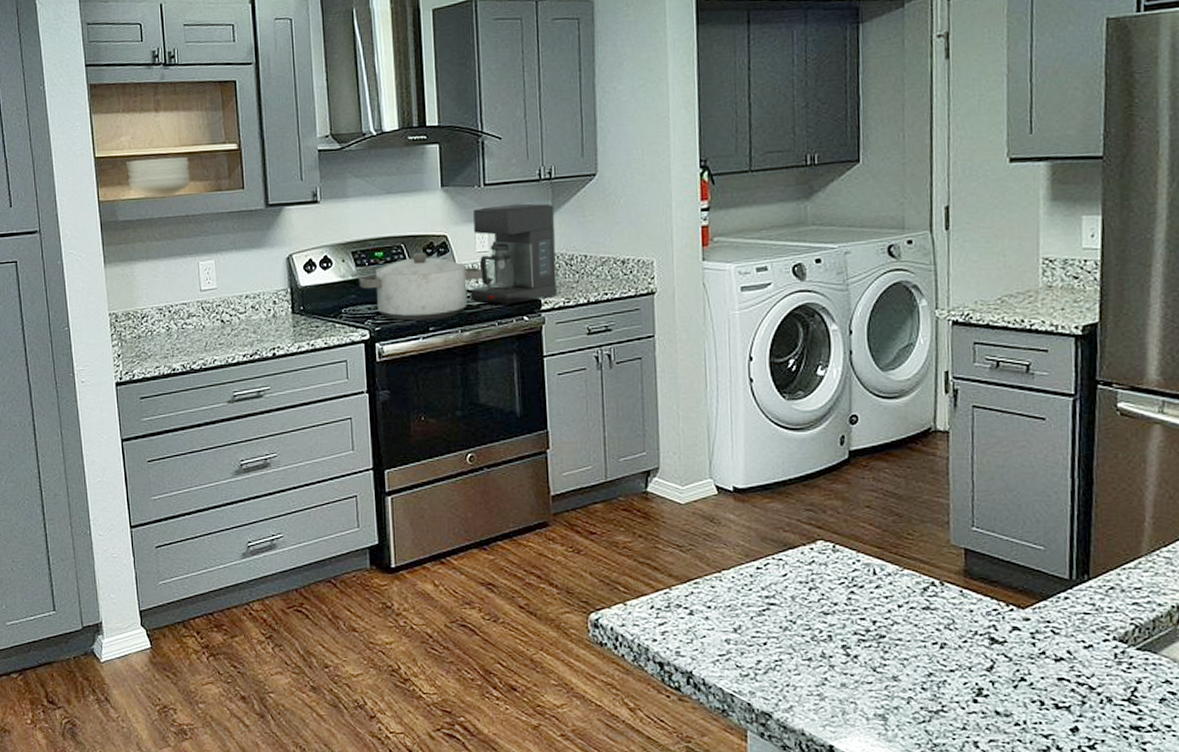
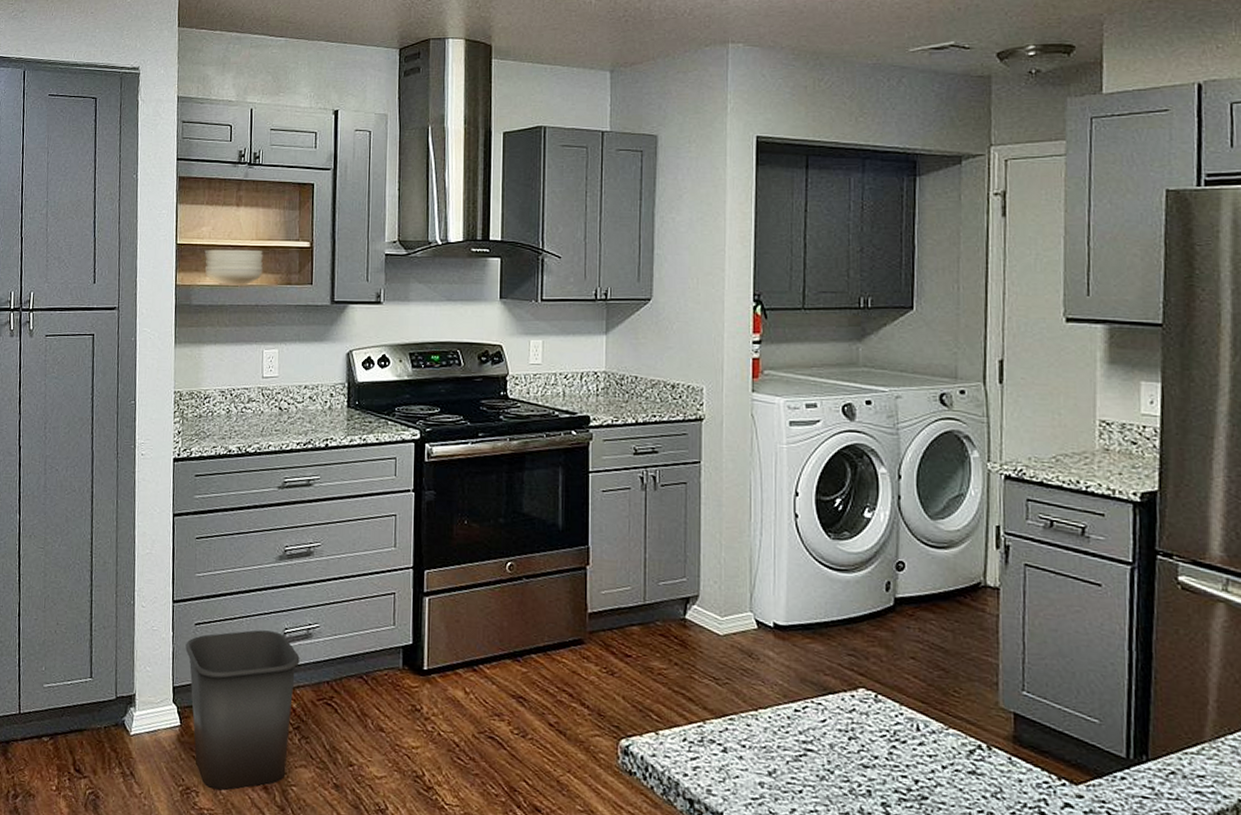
waste bin: none [148,546,266,705] -> present [185,630,300,791]
cooking pot: present [358,253,482,321] -> none [414,360,534,426]
coffee maker: present [470,203,557,306] -> none [521,320,608,419]

